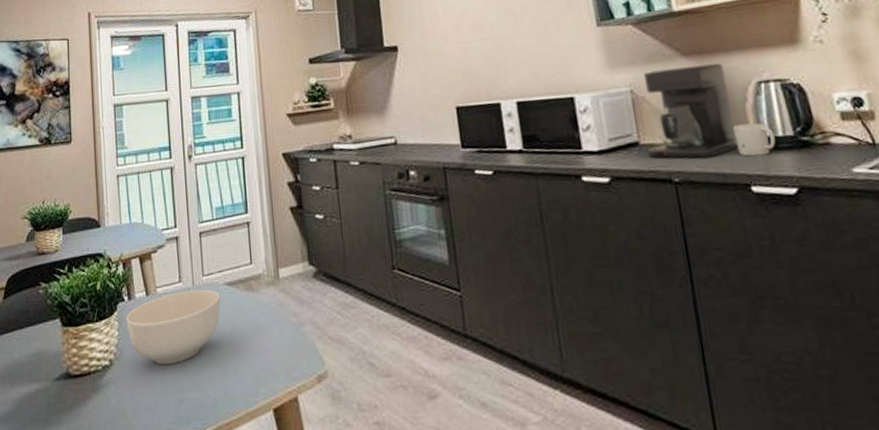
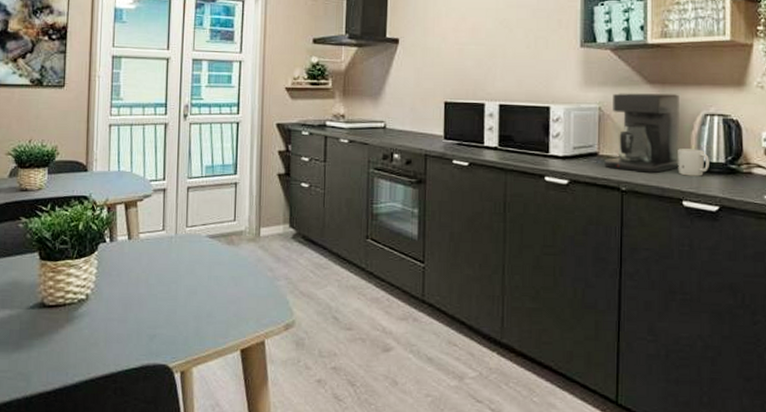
bowl: present [125,289,221,365] -> none [105,238,201,304]

